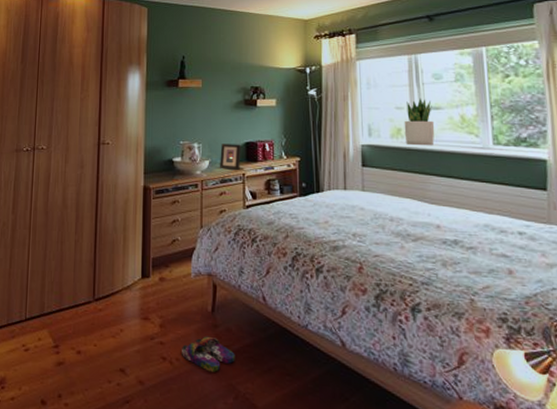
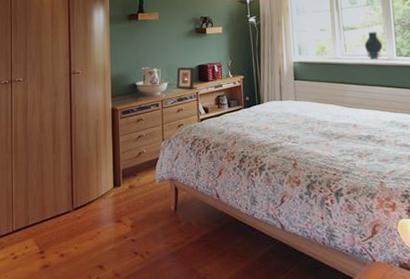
slippers: present [182,336,235,372] -> none [151,231,196,260]
planter: present [404,98,435,146] -> none [327,20,351,61]
vase: none [451,113,475,147] -> present [364,32,383,59]

